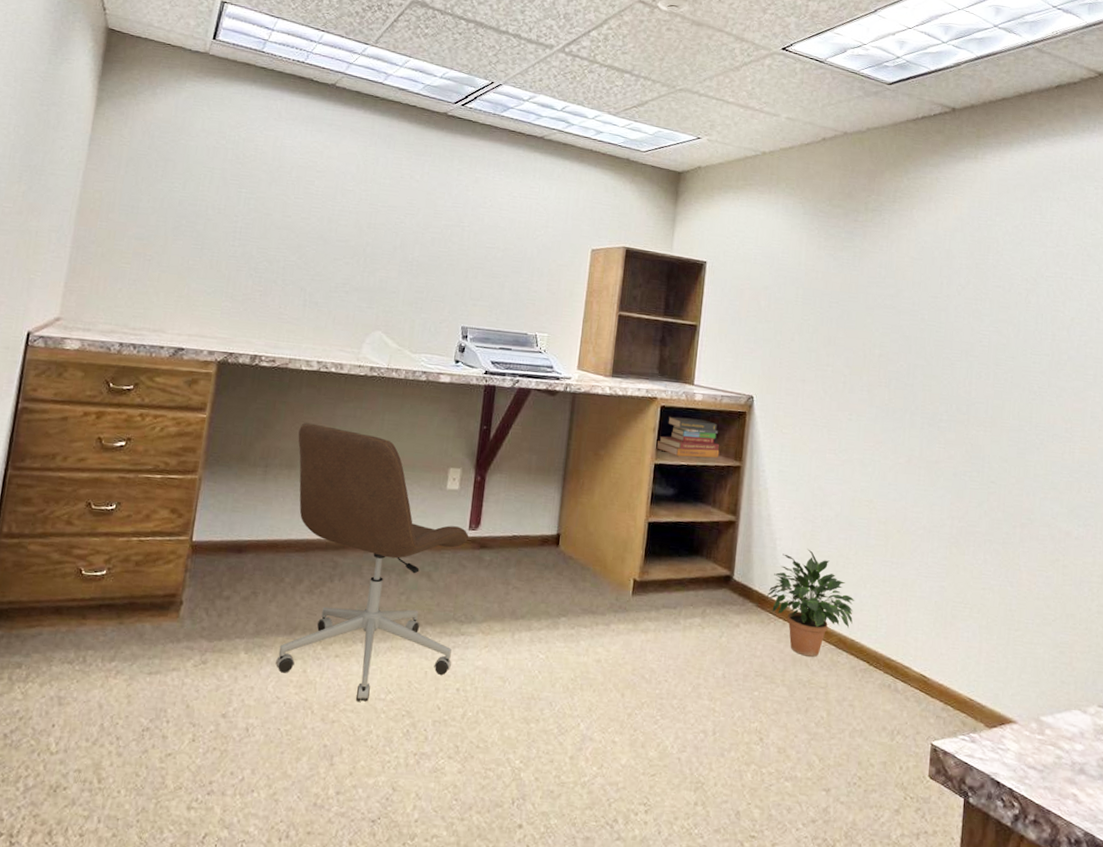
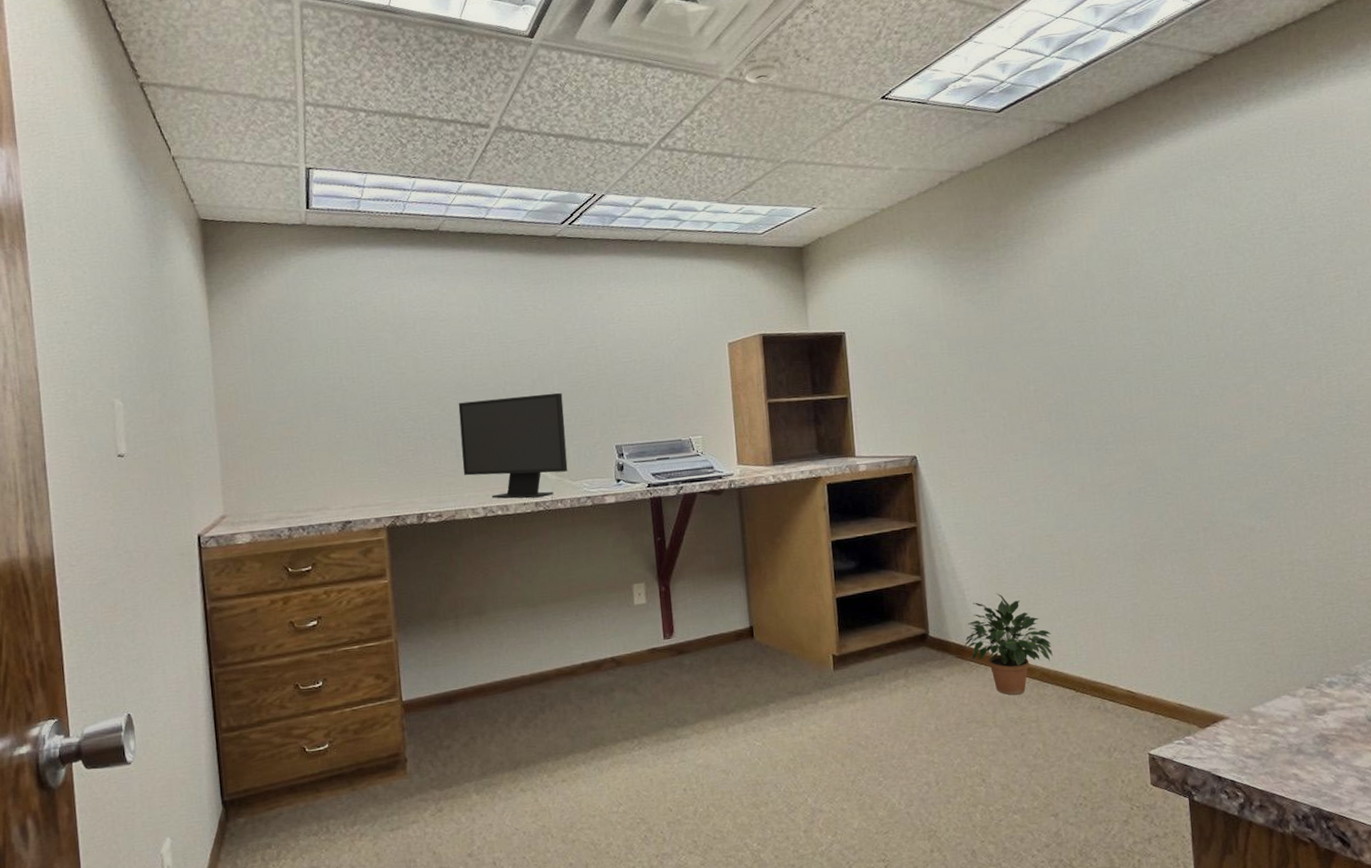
office chair: present [275,423,469,702] -> none [480,567,674,818]
computer monitor: none [306,254,420,363] -> present [458,392,568,499]
books: present [656,416,720,459] -> none [829,488,894,530]

